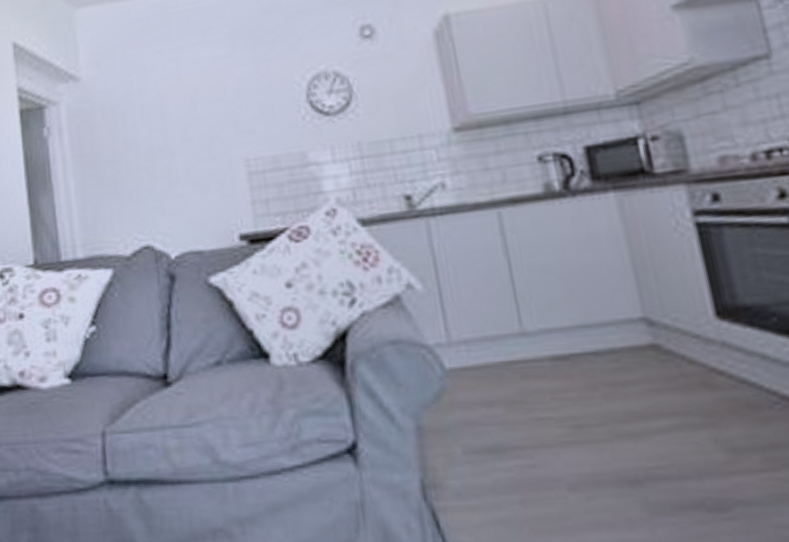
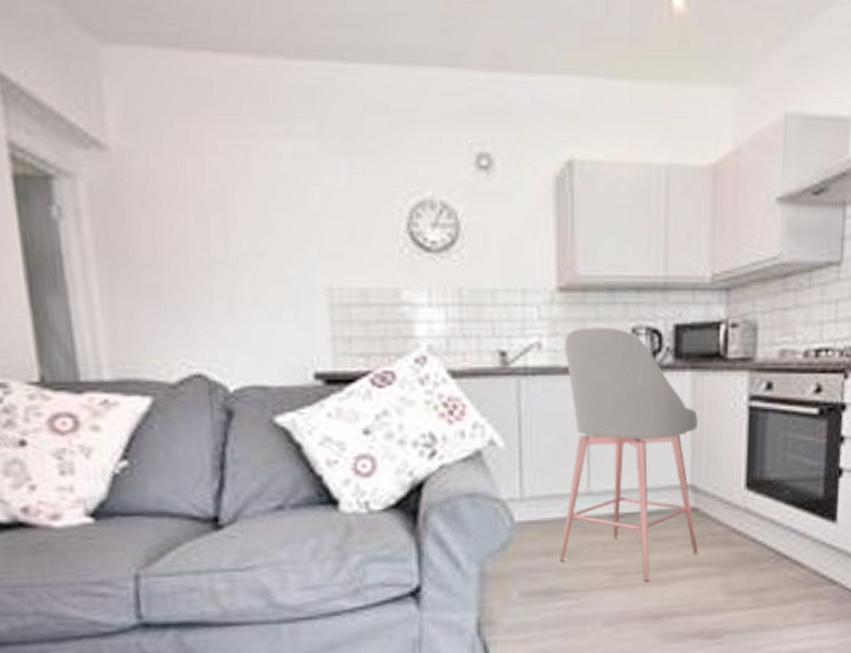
bar stool: none [468,158,673,436] -> present [560,327,698,582]

